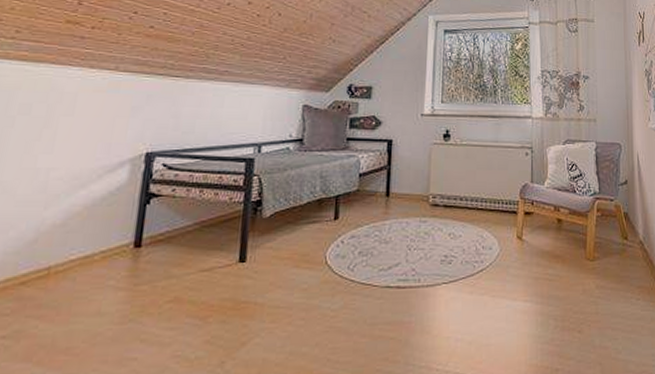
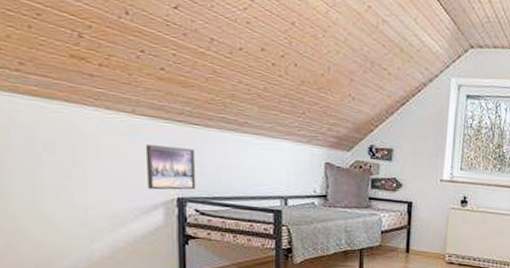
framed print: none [117,100,172,146] -> present [145,144,196,190]

